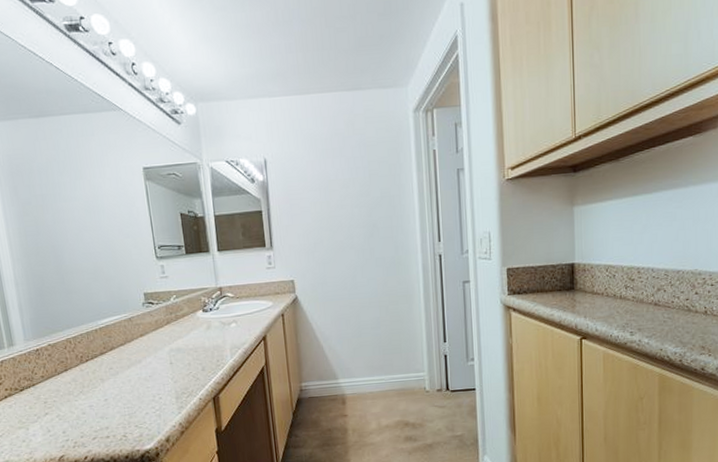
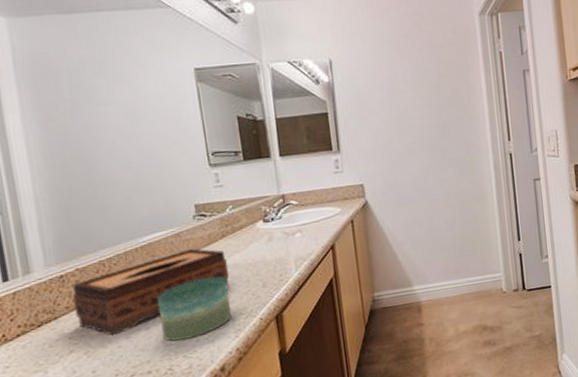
tissue box: none [46,332,174,404] -> present [73,248,230,336]
candle: none [114,358,176,412] -> present [157,276,232,342]

